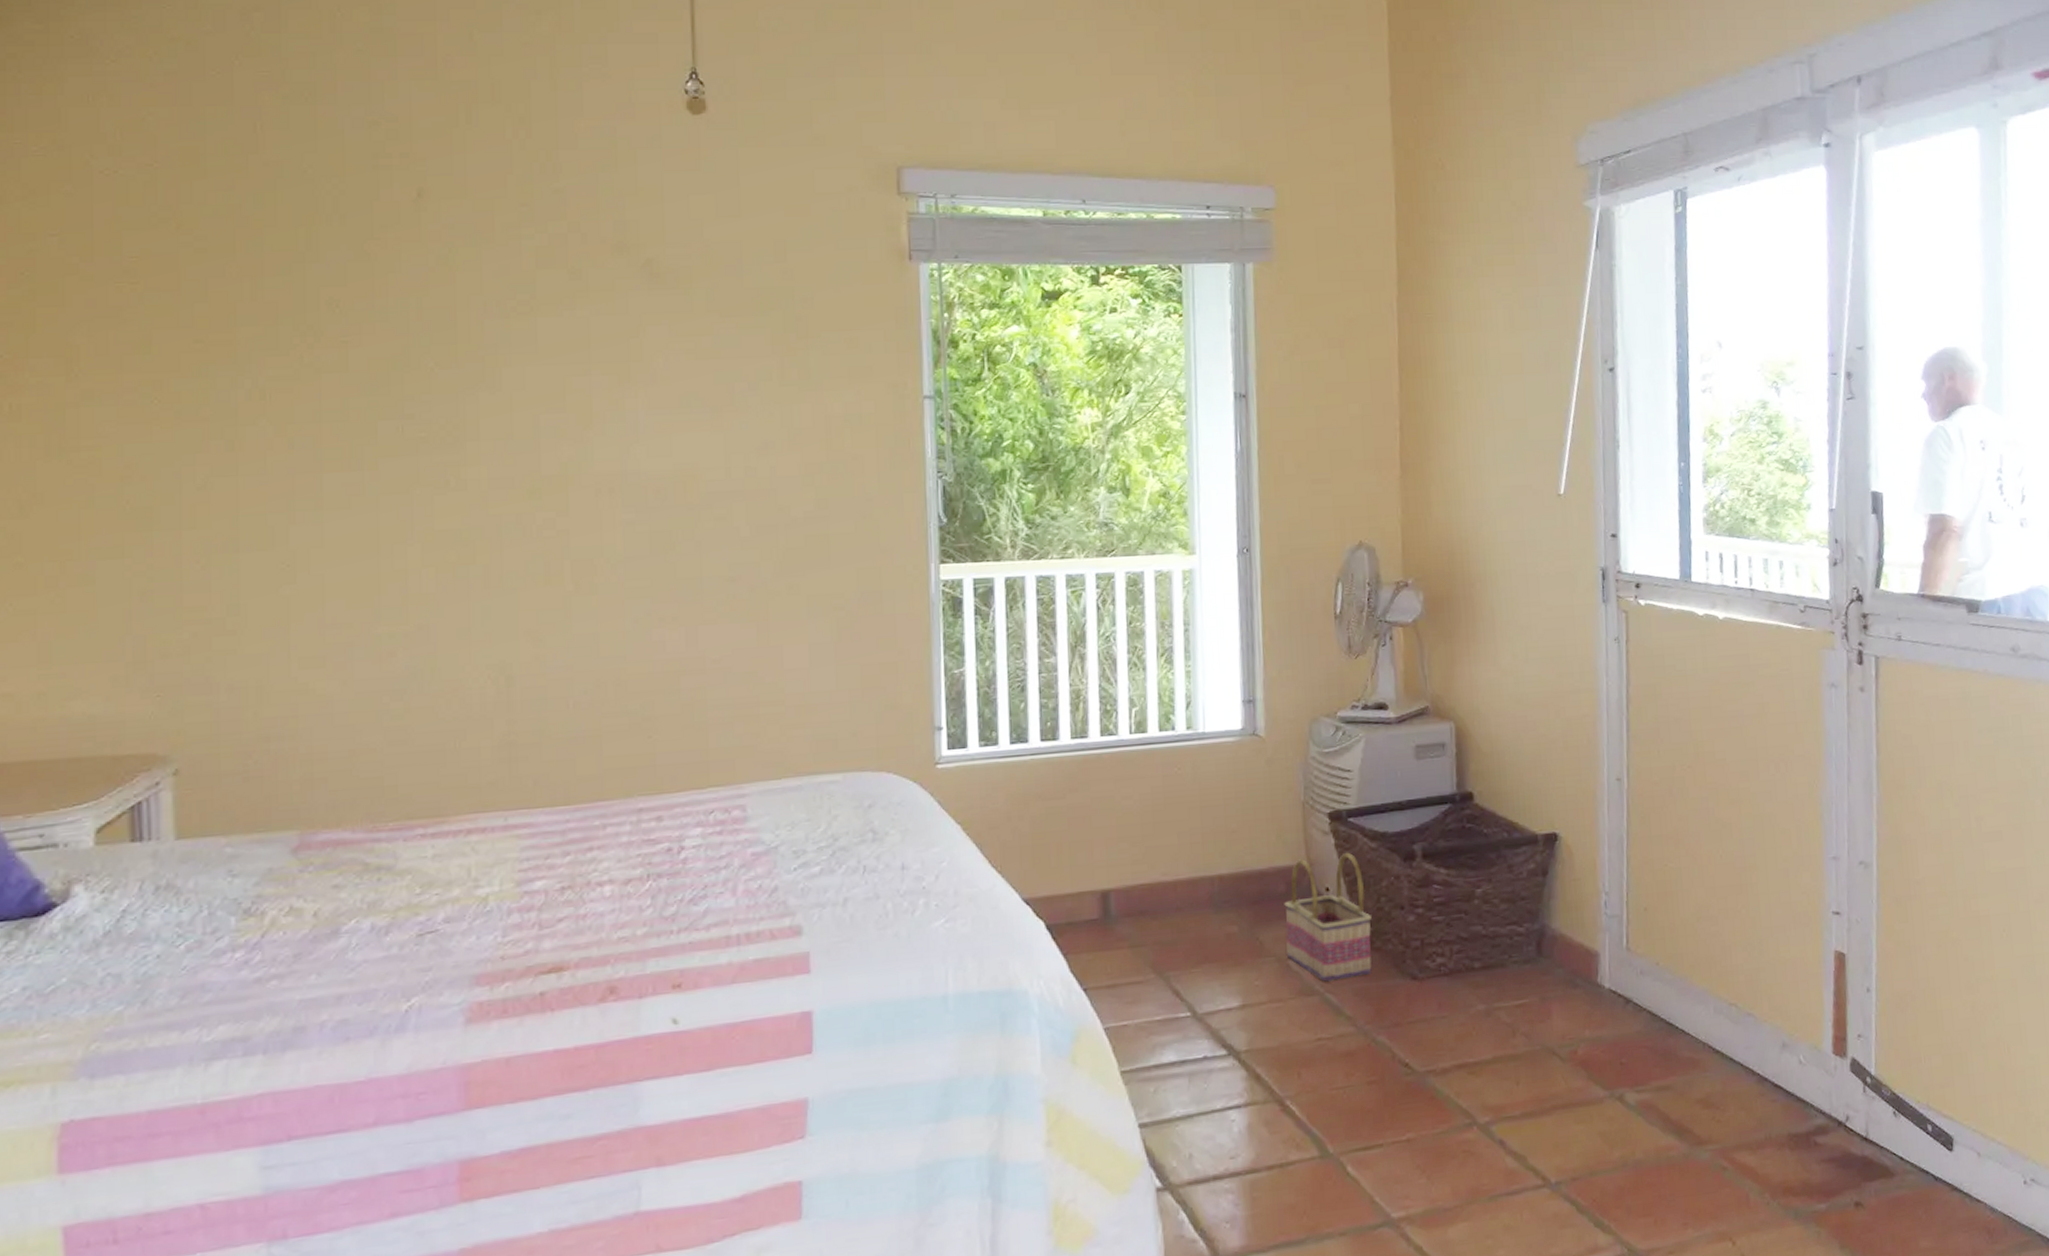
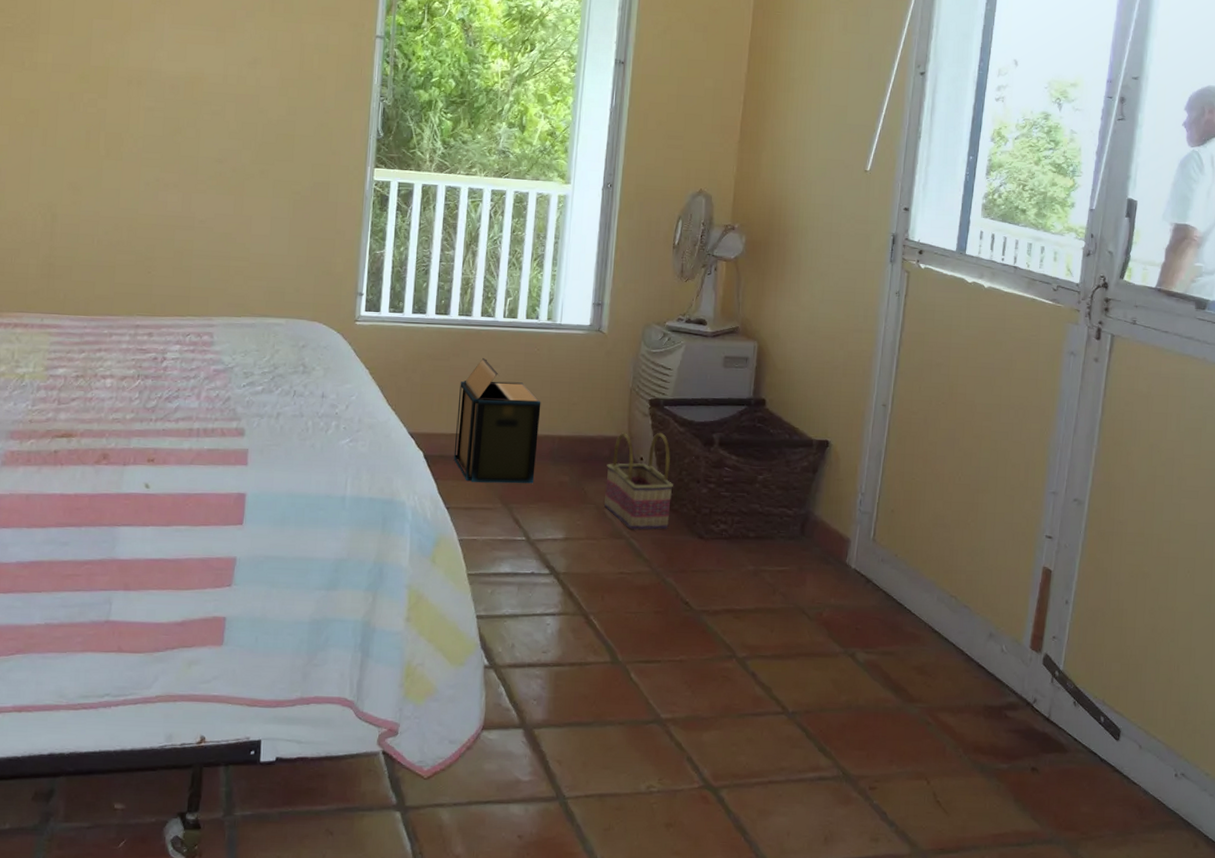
cardboard box: none [1083,788,1193,952] -> present [453,357,541,484]

